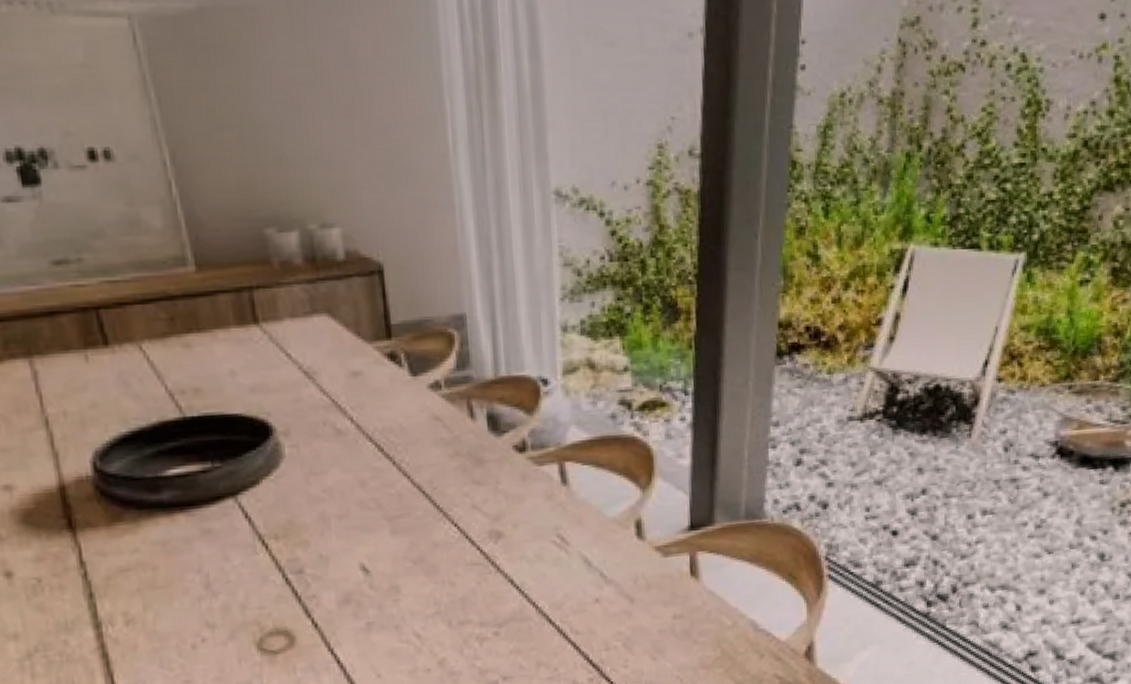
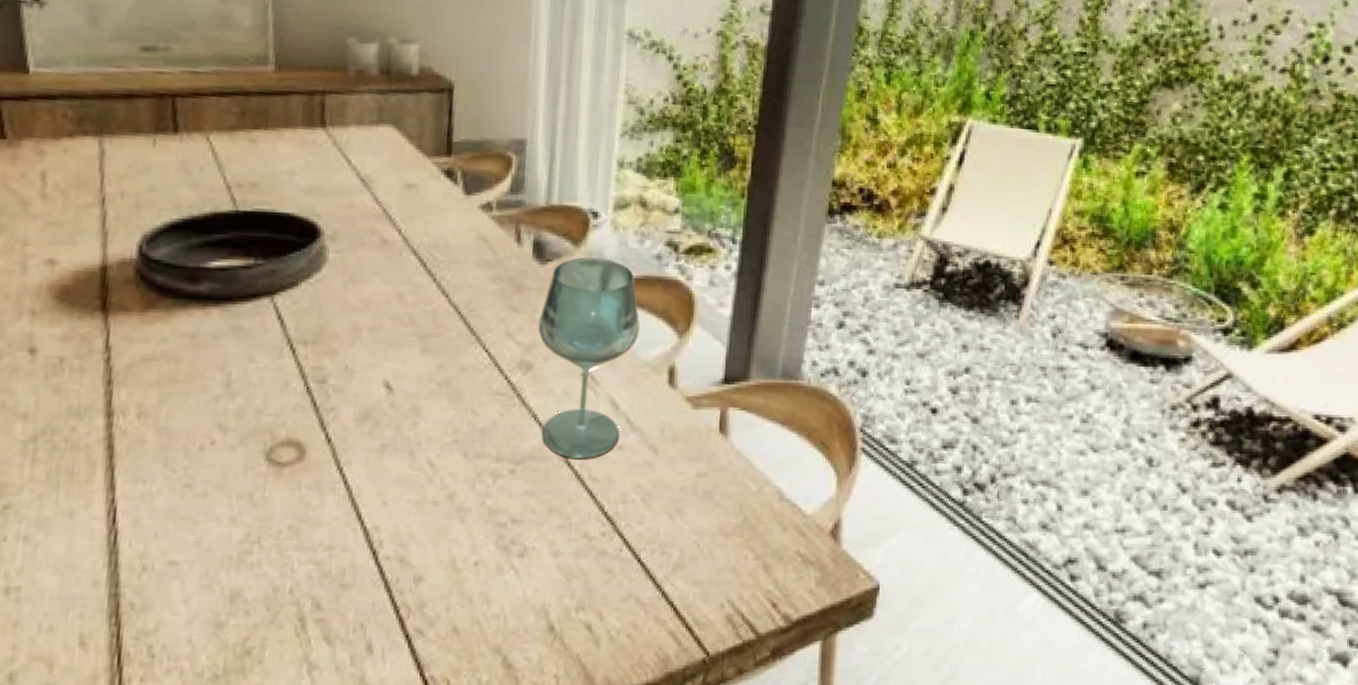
wine glass: none [502,423,603,616] -> present [538,257,640,458]

